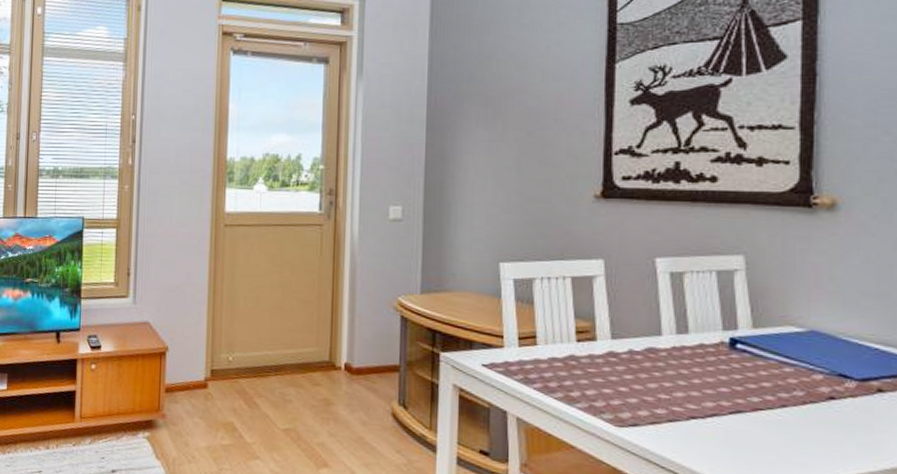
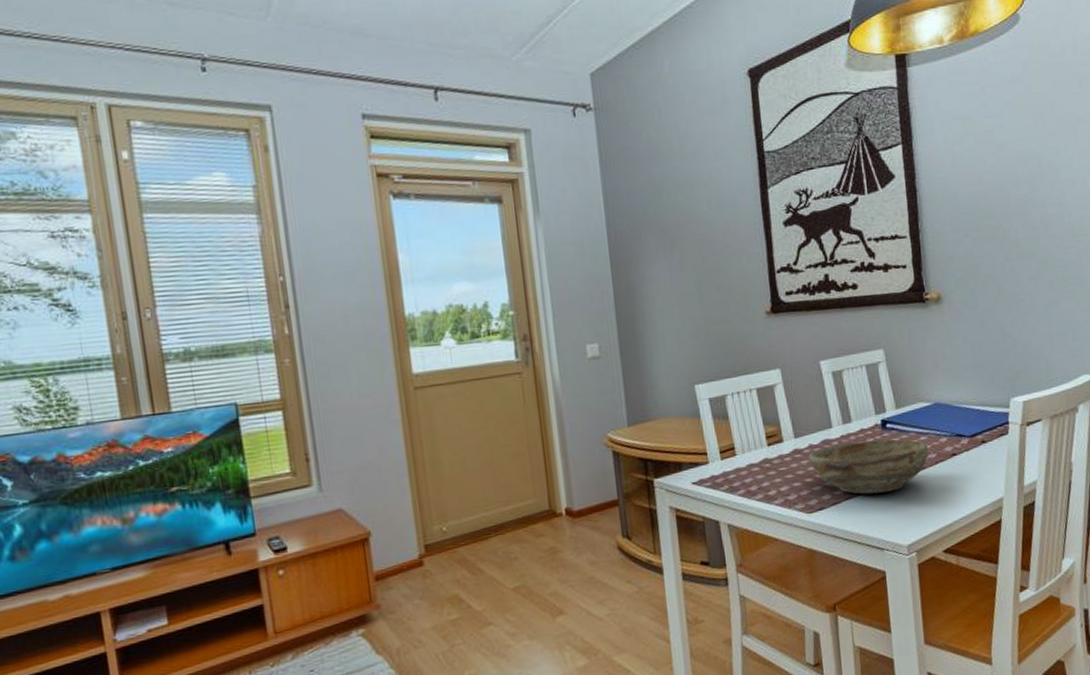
bowl: none [626,356,794,425] -> present [809,439,929,495]

